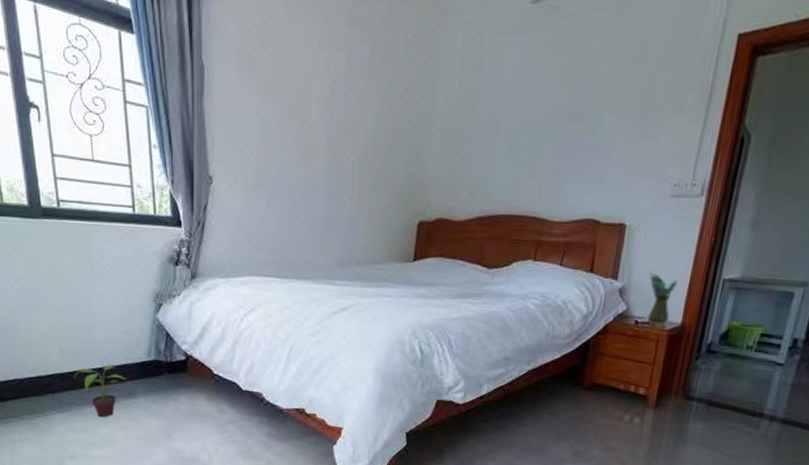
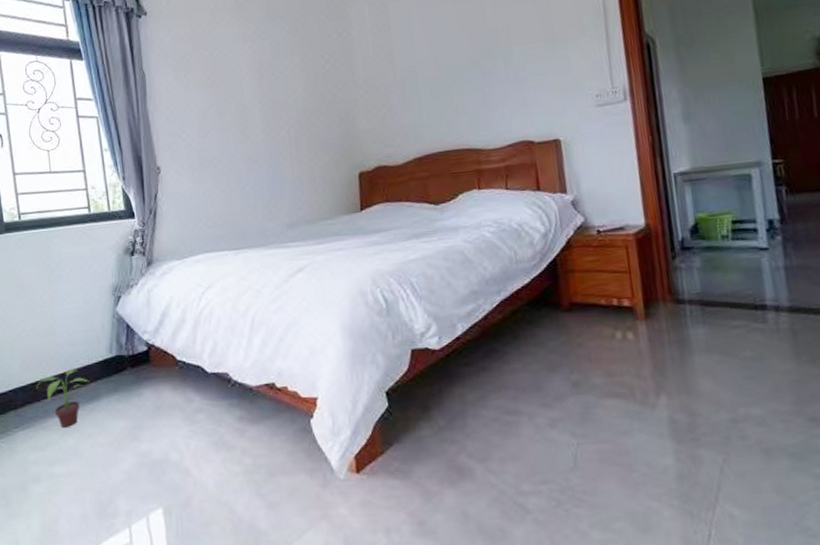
vase: present [647,272,678,329] -> none [597,179,632,235]

